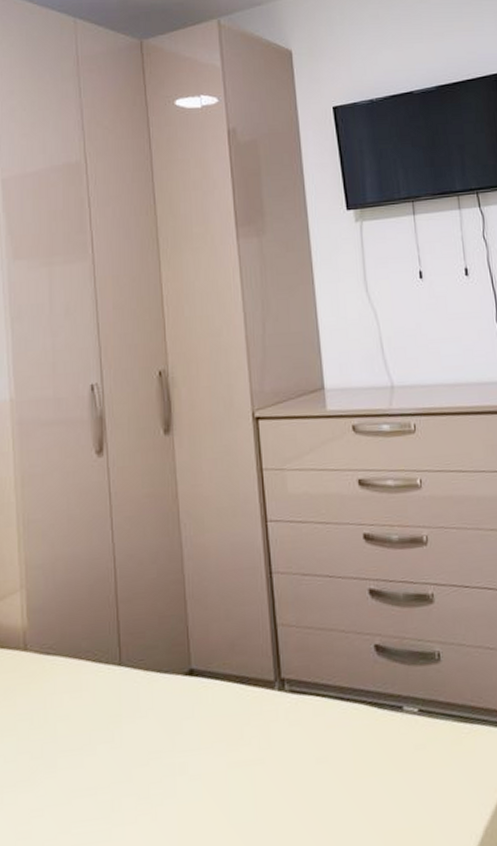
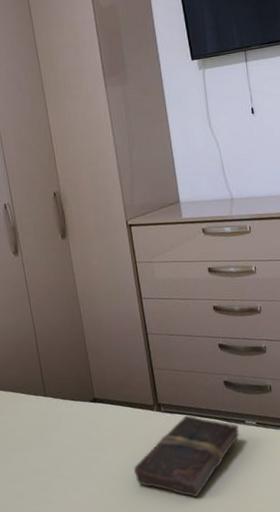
book: none [241,696,394,831] -> present [134,415,239,497]

